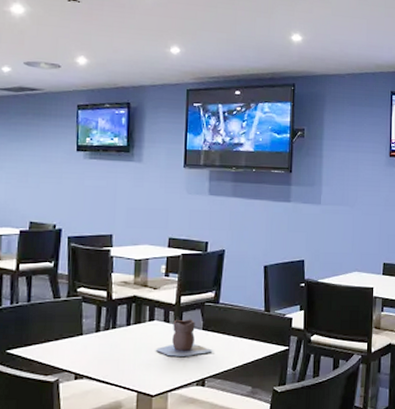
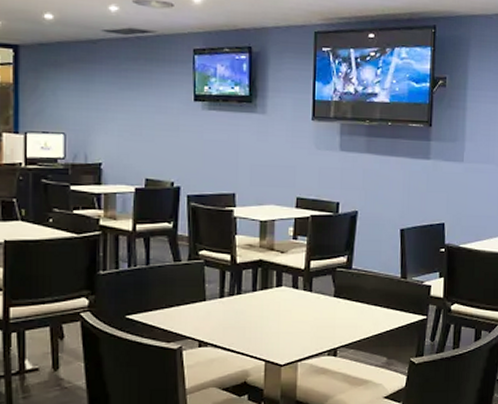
vase: present [156,319,213,357] -> none [285,285,345,325]

